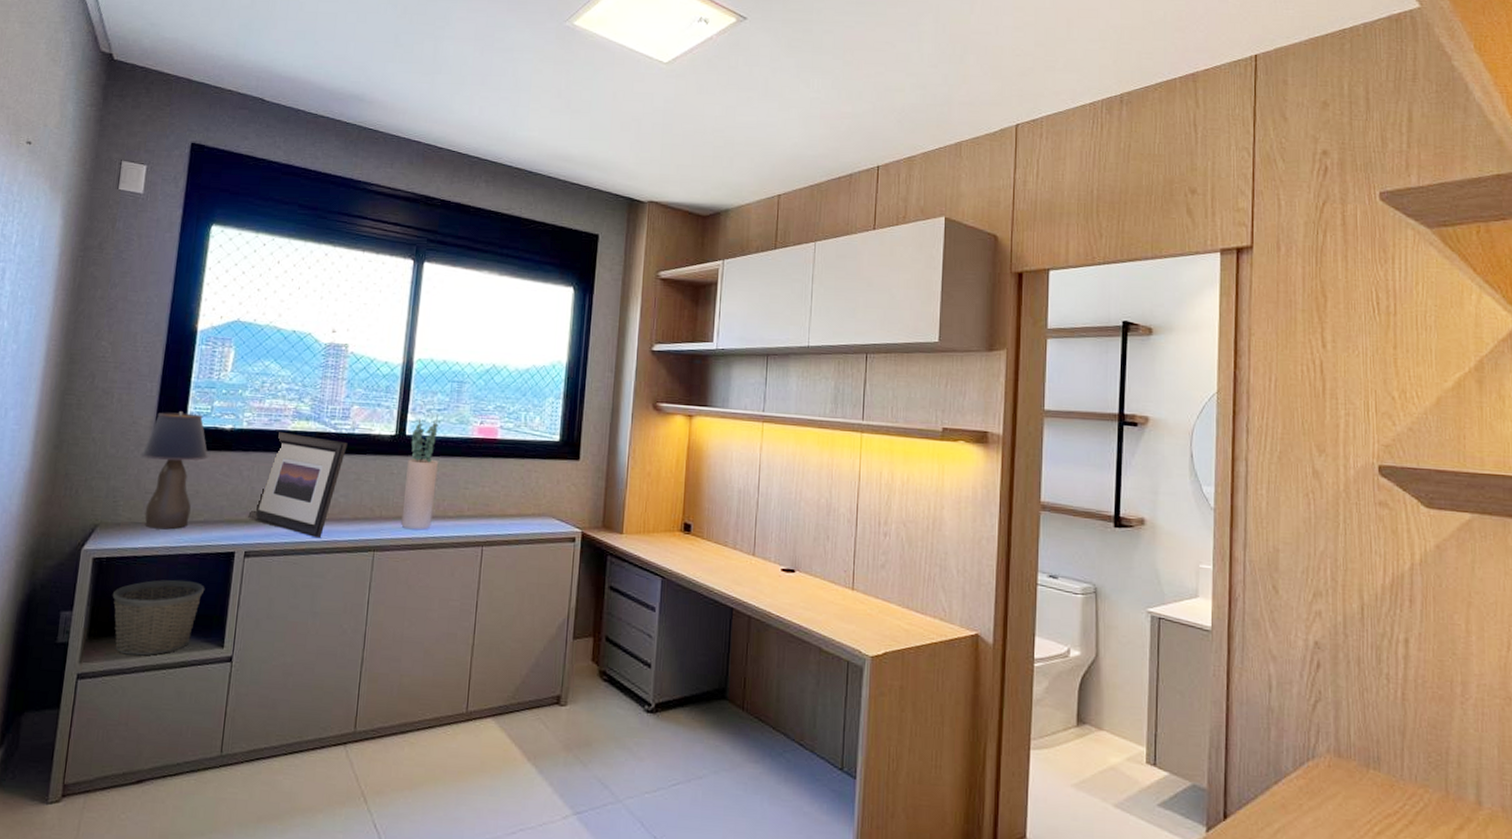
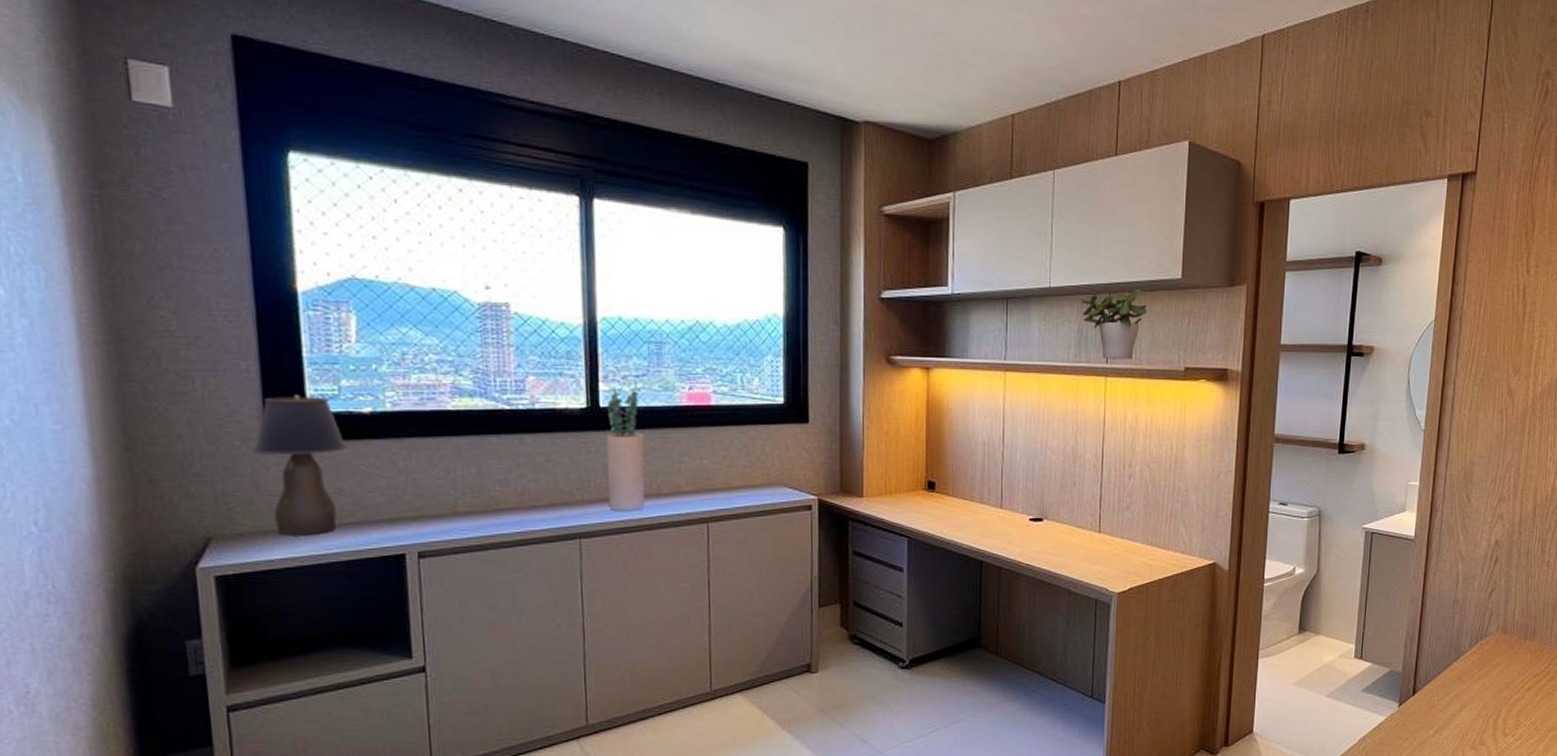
basket: present [112,579,205,656] -> none [251,590,375,679]
picture frame: present [248,431,348,539] -> none [414,411,529,530]
potted plant: none [837,350,904,417] -> present [1080,288,1147,359]

